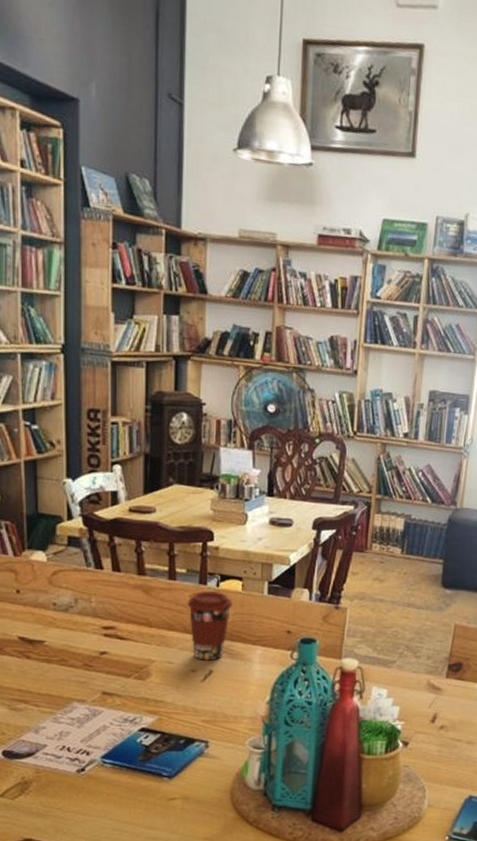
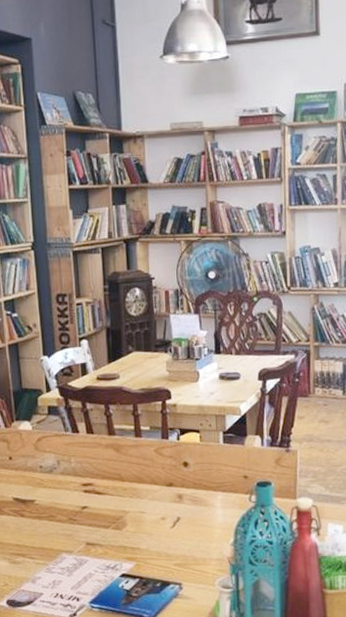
coffee cup: present [187,591,232,661] -> none [152,445,193,509]

